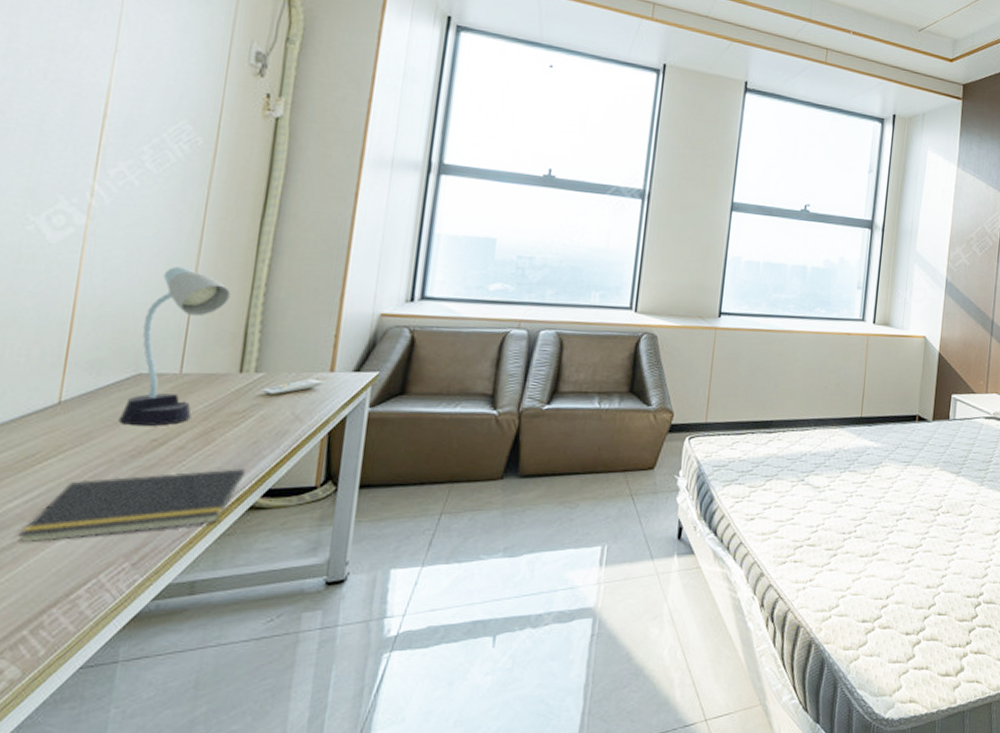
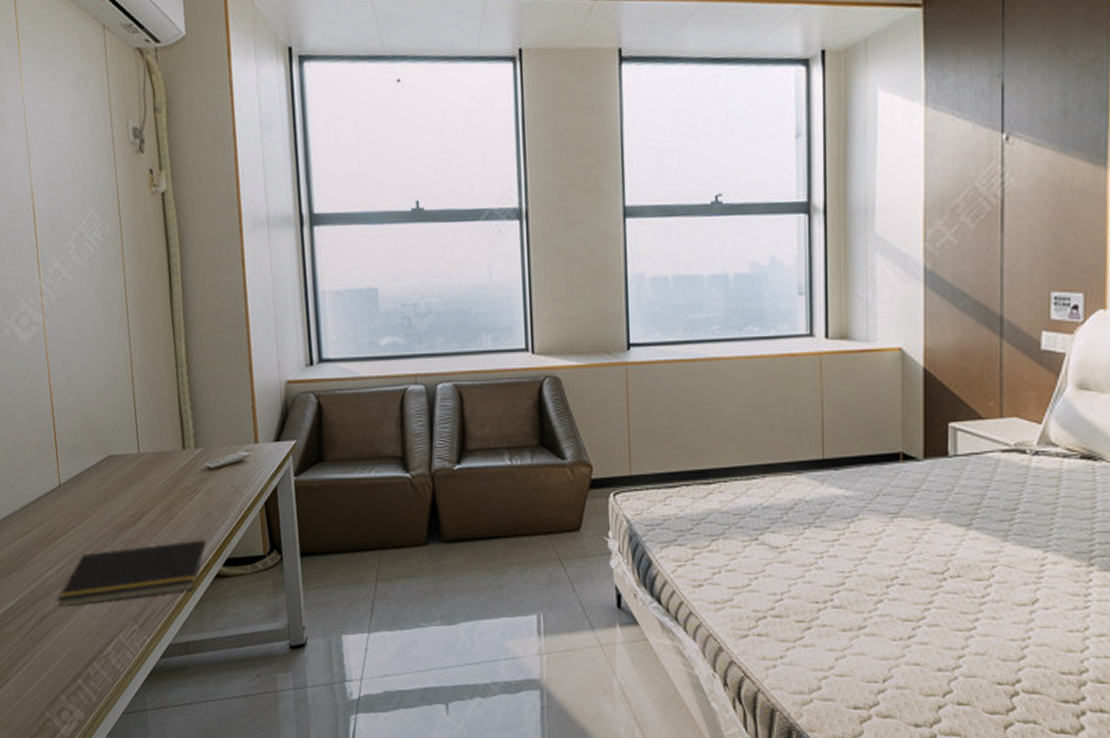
desk lamp: present [119,266,231,427] -> none [102,352,161,504]

